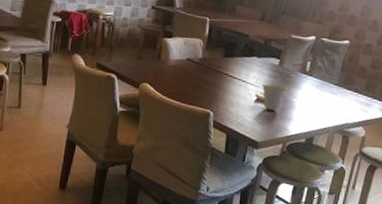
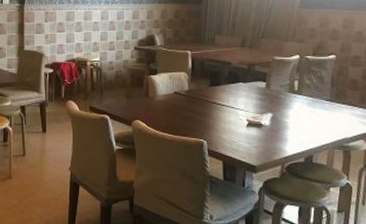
cup: present [261,84,288,110] -> none [251,108,278,133]

